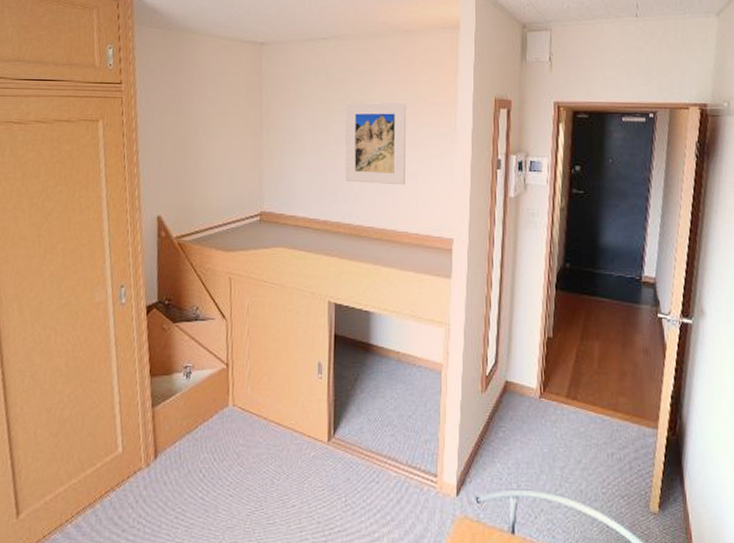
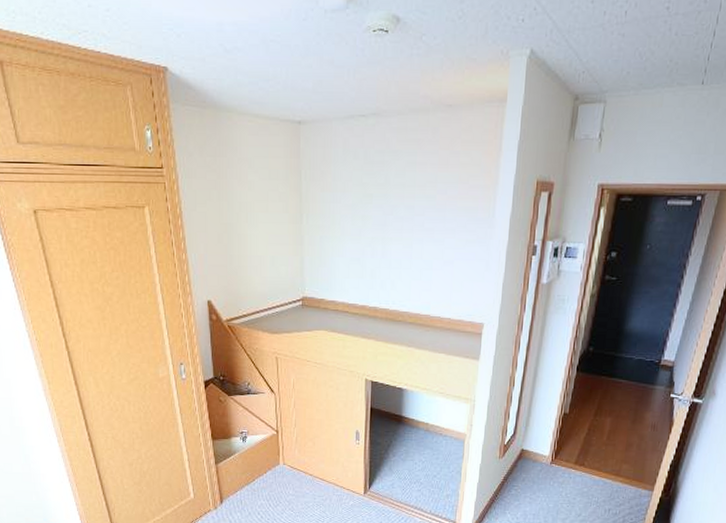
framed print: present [345,102,407,186] -> none [382,185,446,272]

